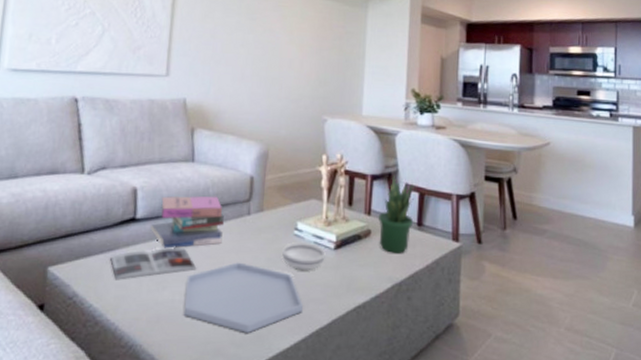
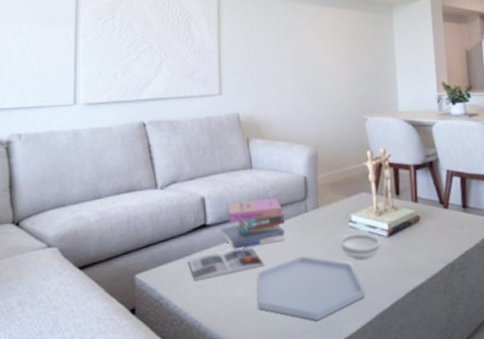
planter: present [379,176,414,253] -> none [425,164,459,236]

